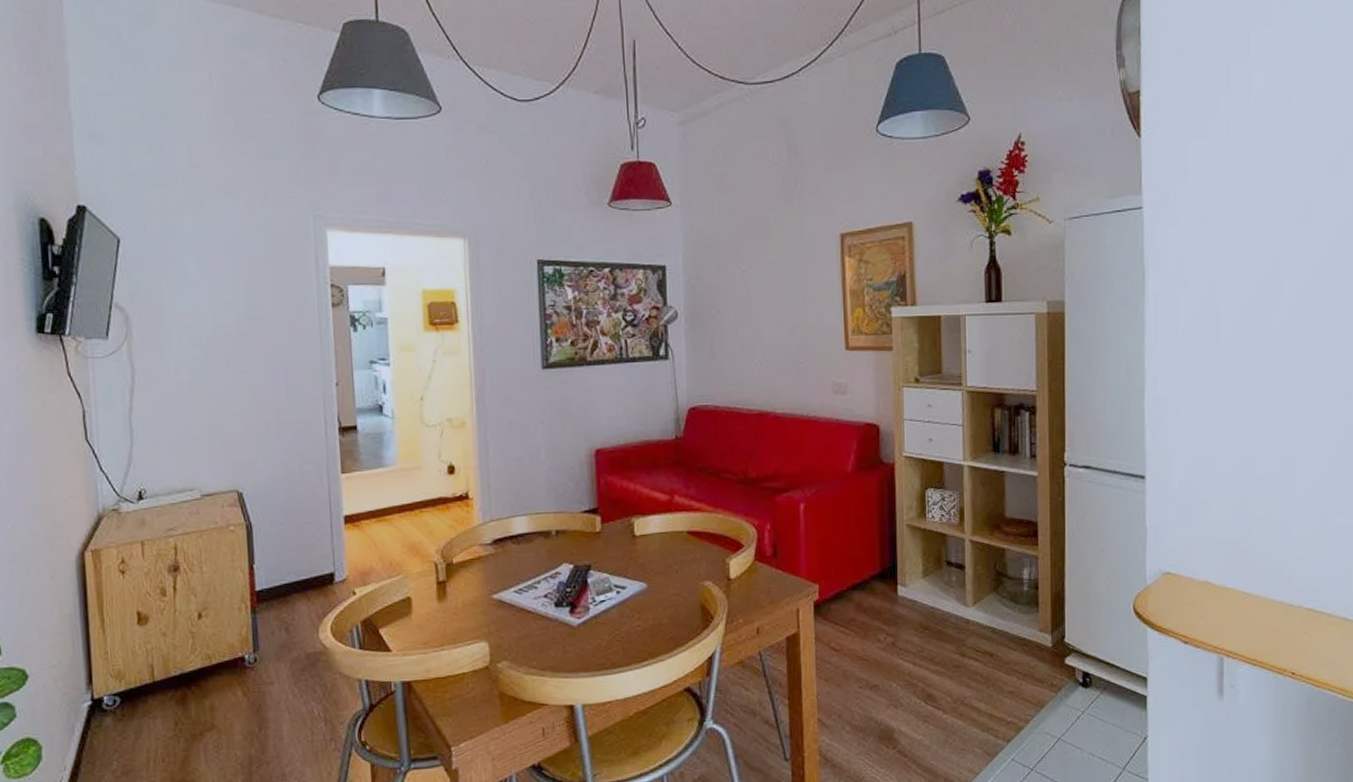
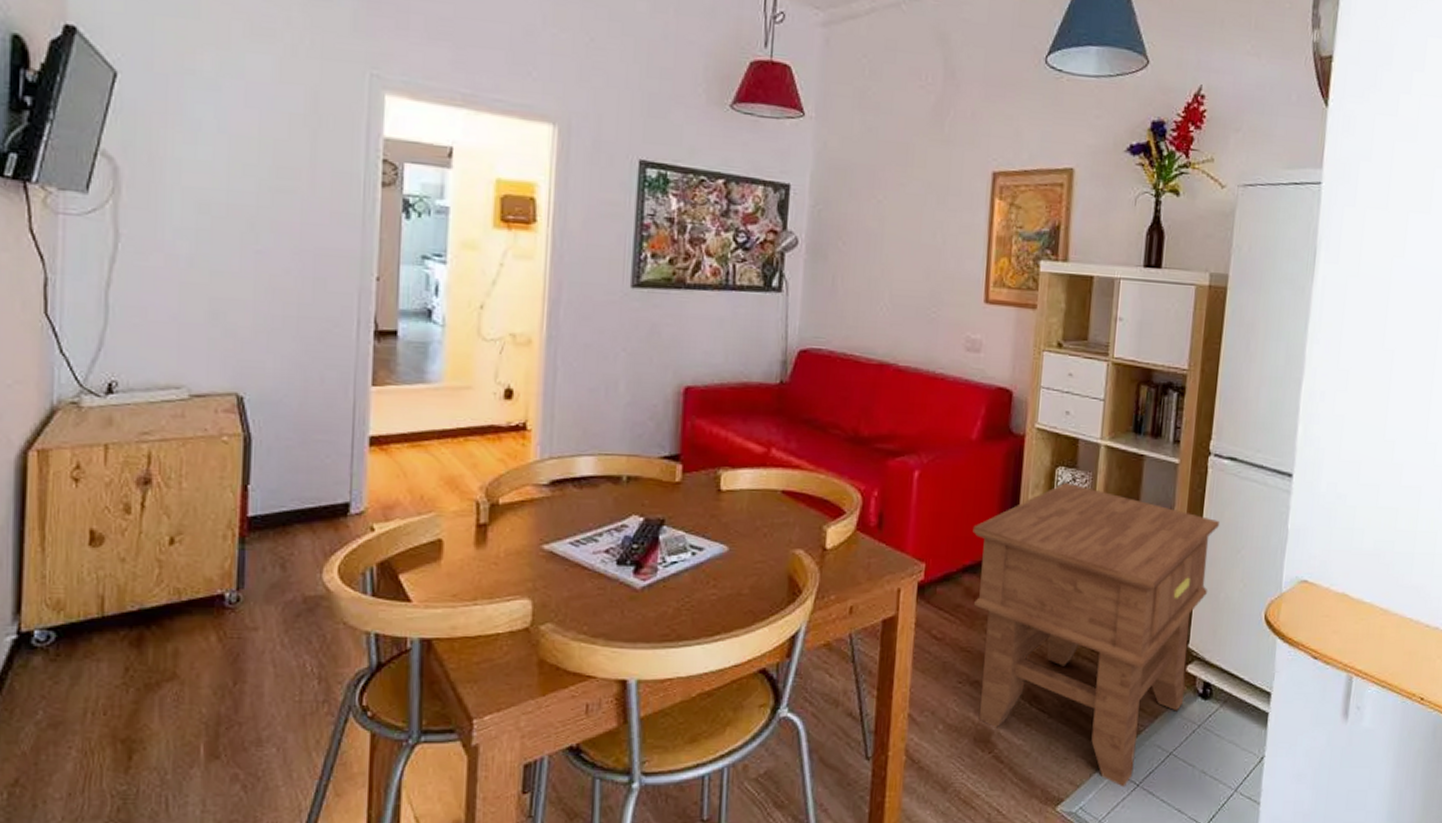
side table: none [857,501,1082,772] -> present [973,482,1220,787]

